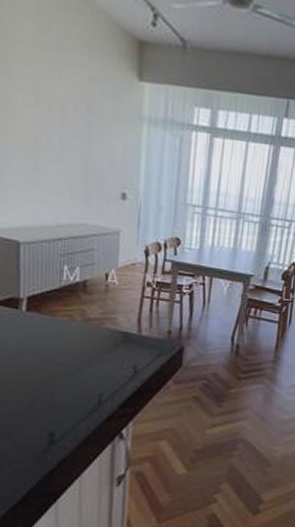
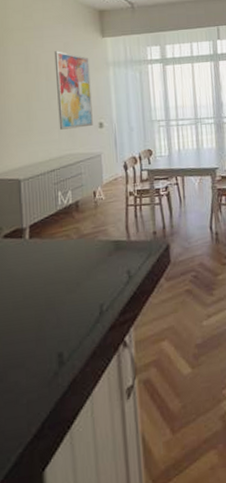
wall art: none [72,86,119,195] -> present [54,51,93,130]

